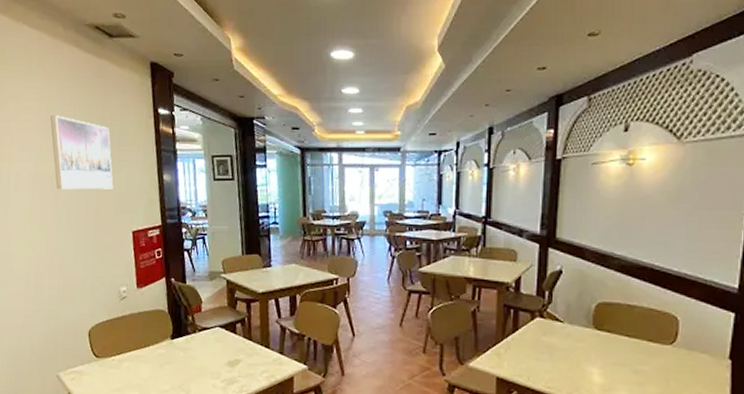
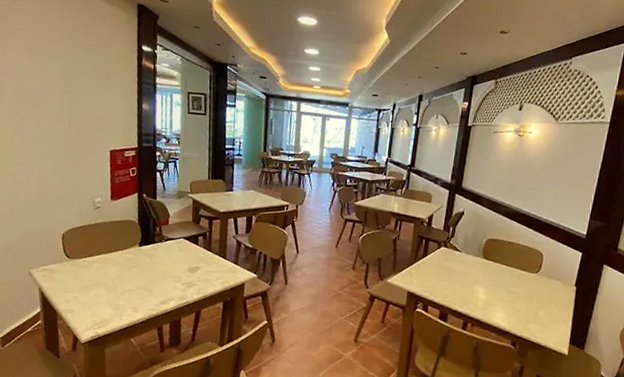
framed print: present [50,115,114,190] -> none [38,39,95,112]

